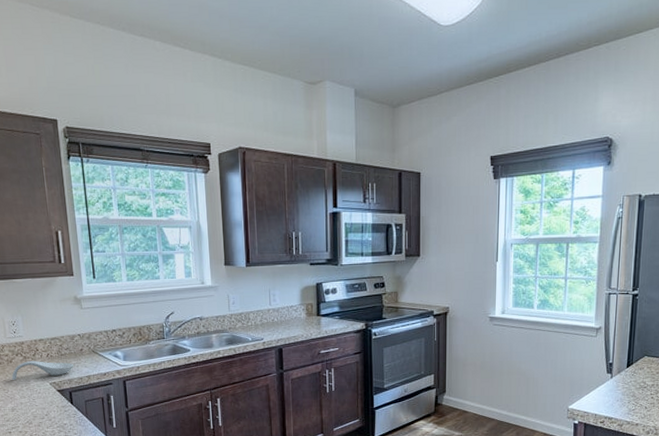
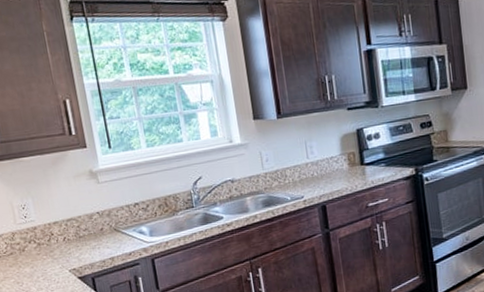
spoon rest: present [11,361,74,380] -> none [25,245,95,271]

